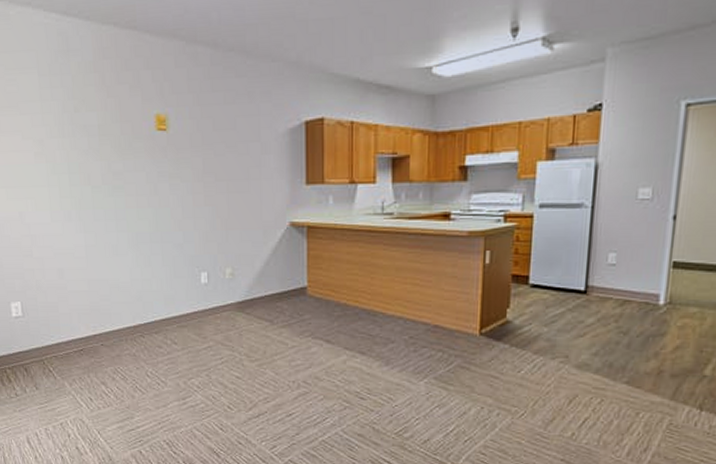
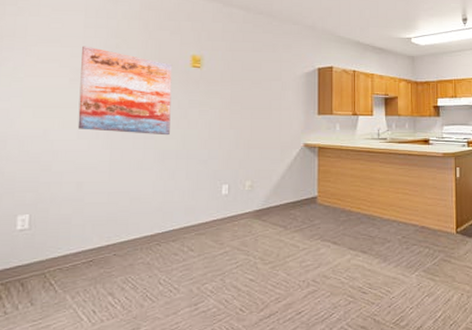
wall art: none [40,111,141,216] -> present [77,46,173,136]

